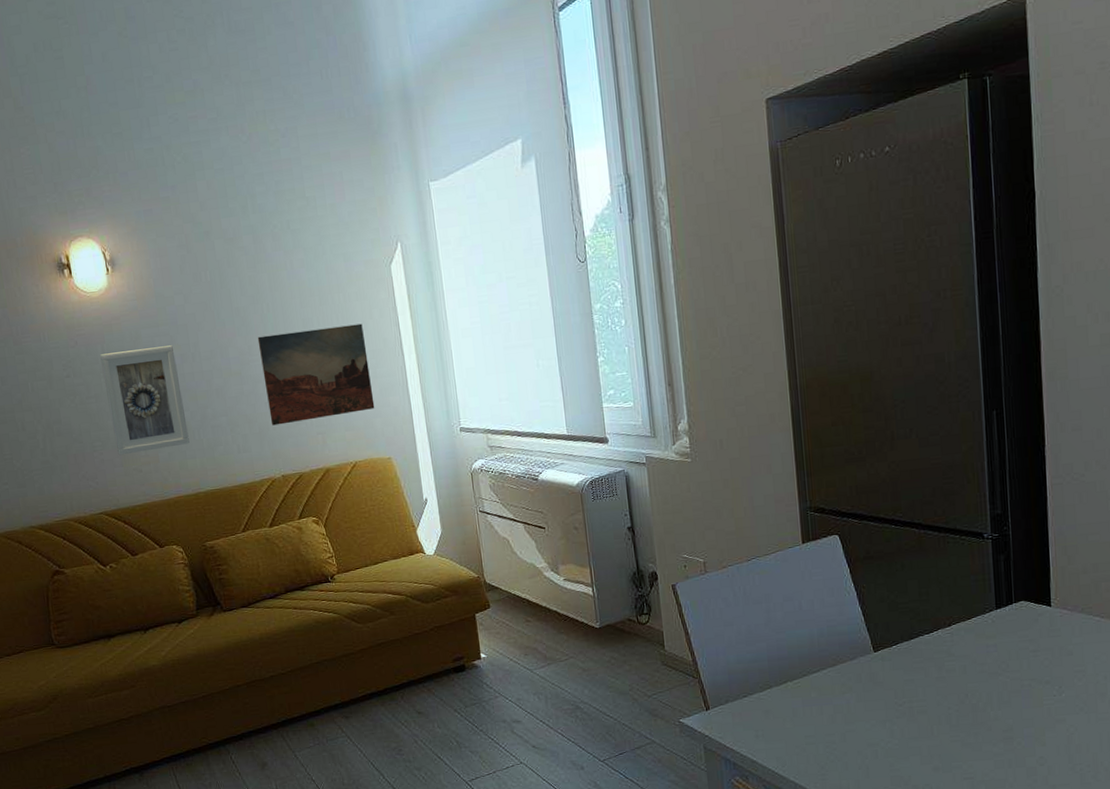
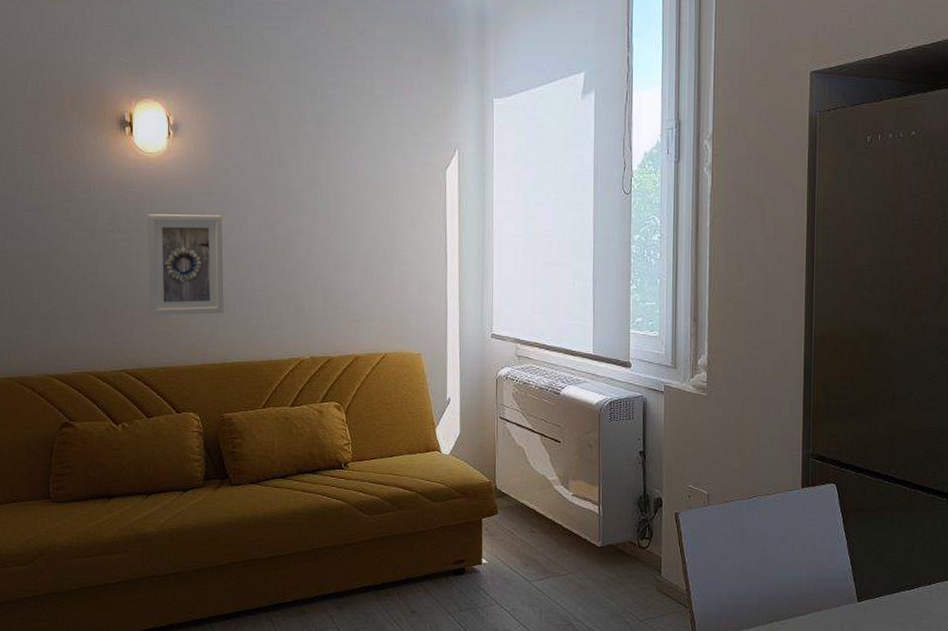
wall art: present [257,323,375,426] -> none [306,219,412,307]

